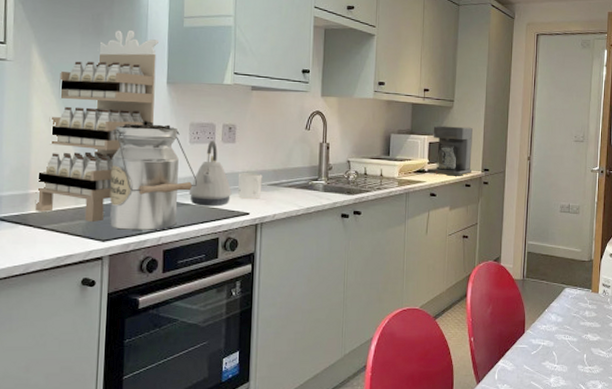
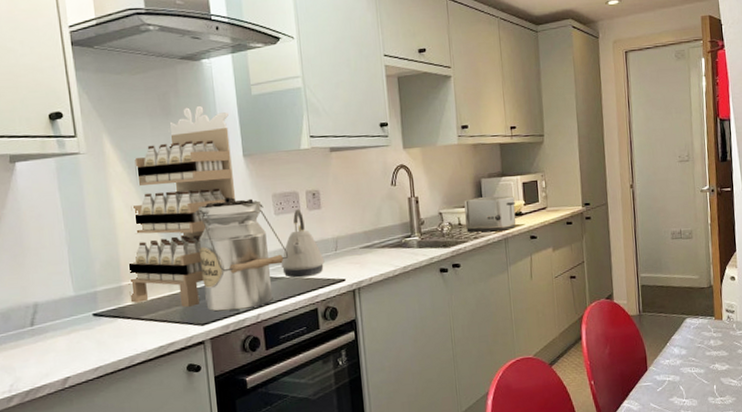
mug: present [237,173,263,200] -> none [328,237,355,266]
toaster: none [371,150,421,186] -> present [464,195,517,233]
coffee maker: present [427,125,473,176] -> none [524,161,572,216]

